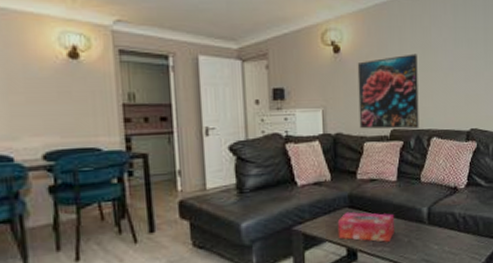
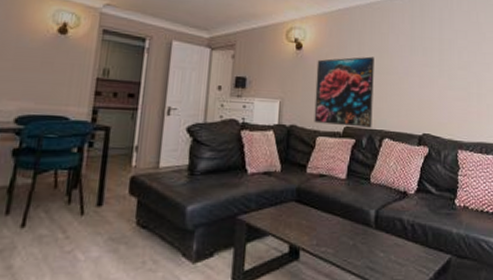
tissue box: present [337,212,395,242] -> none [281,206,341,243]

